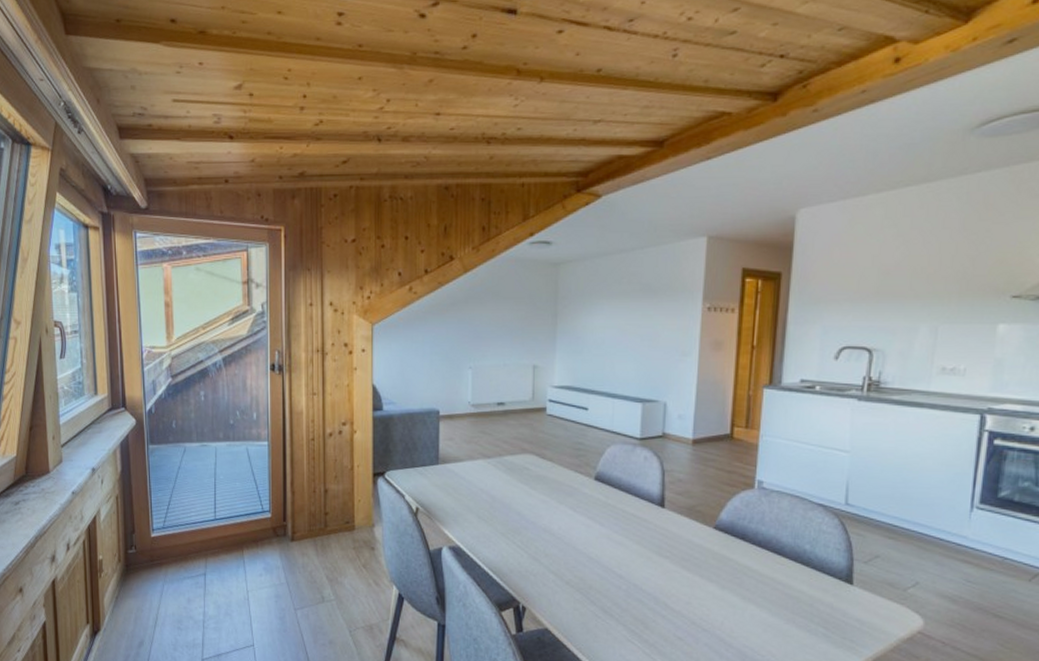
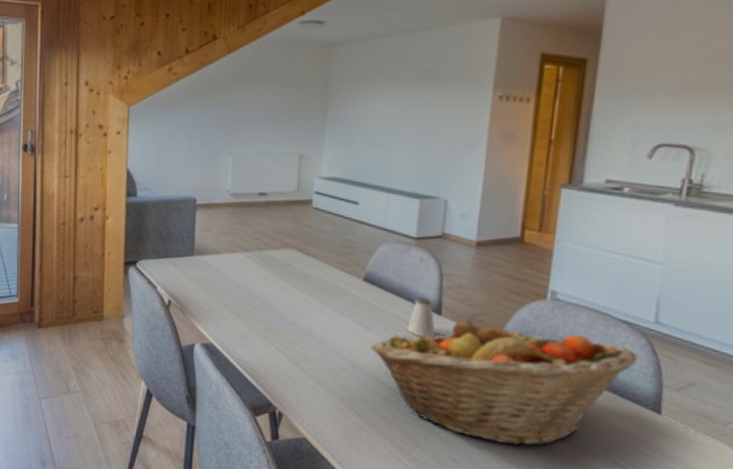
fruit basket: none [602,511,832,622] -> present [370,320,638,447]
saltshaker: none [635,492,660,529] -> present [407,297,436,338]

